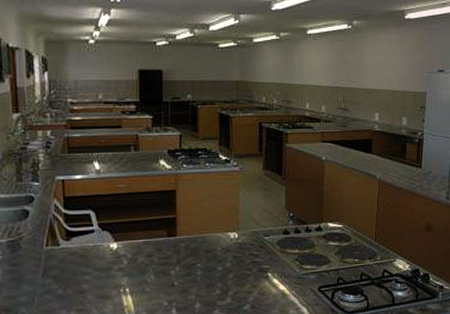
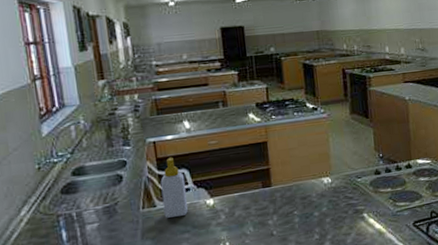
soap bottle: none [66,197,92,258] -> present [160,157,189,218]

